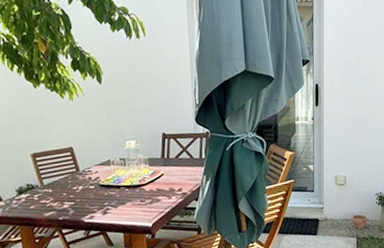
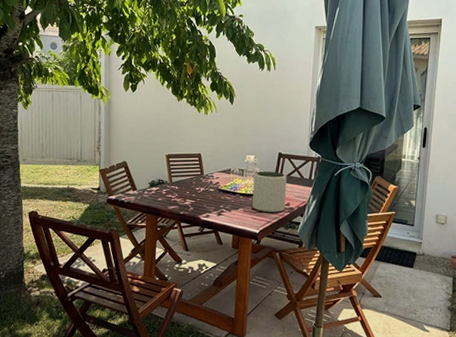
plant pot: none [138,155,178,203] -> present [253,171,287,213]

